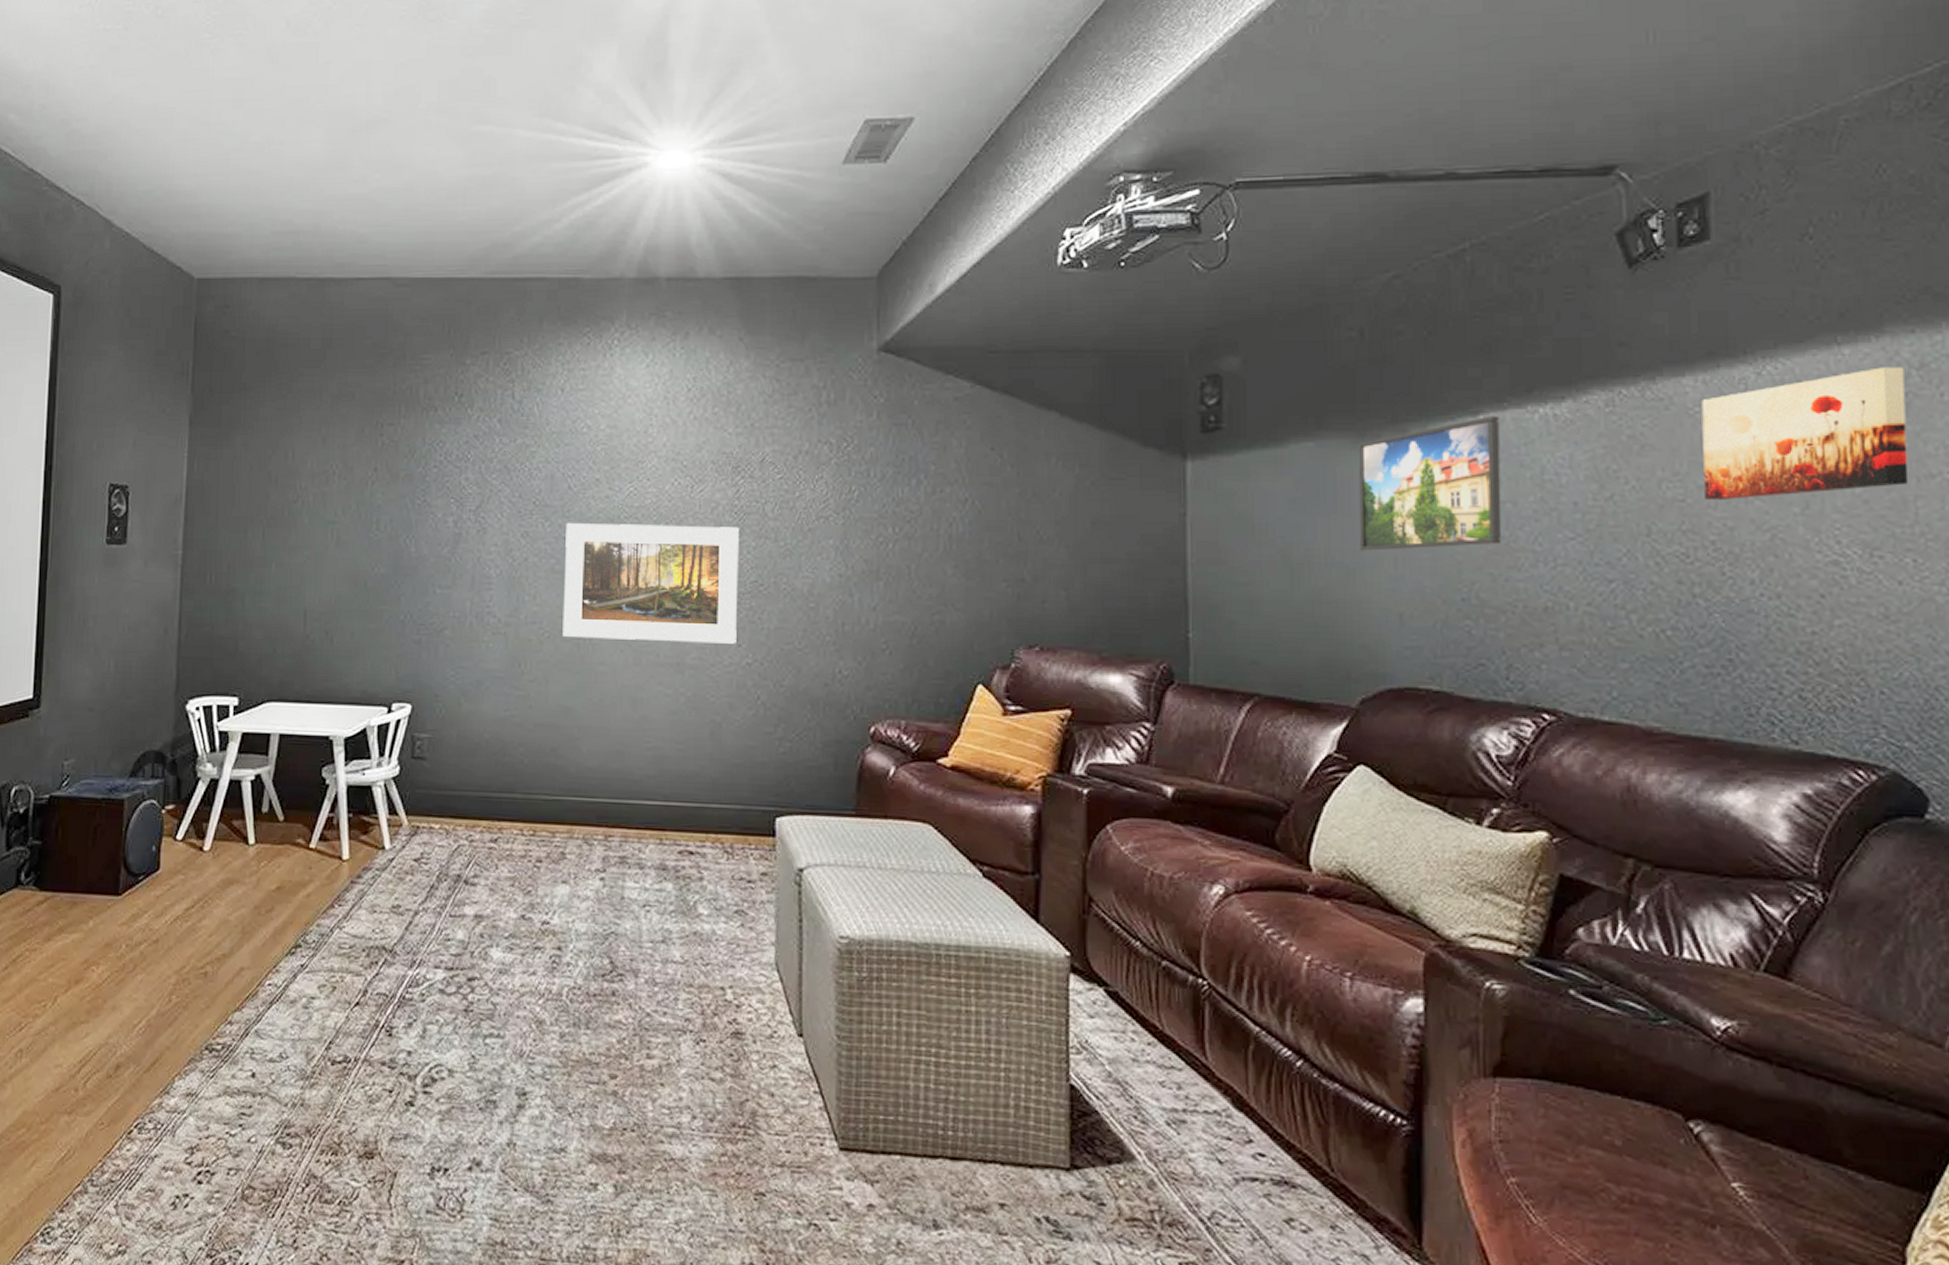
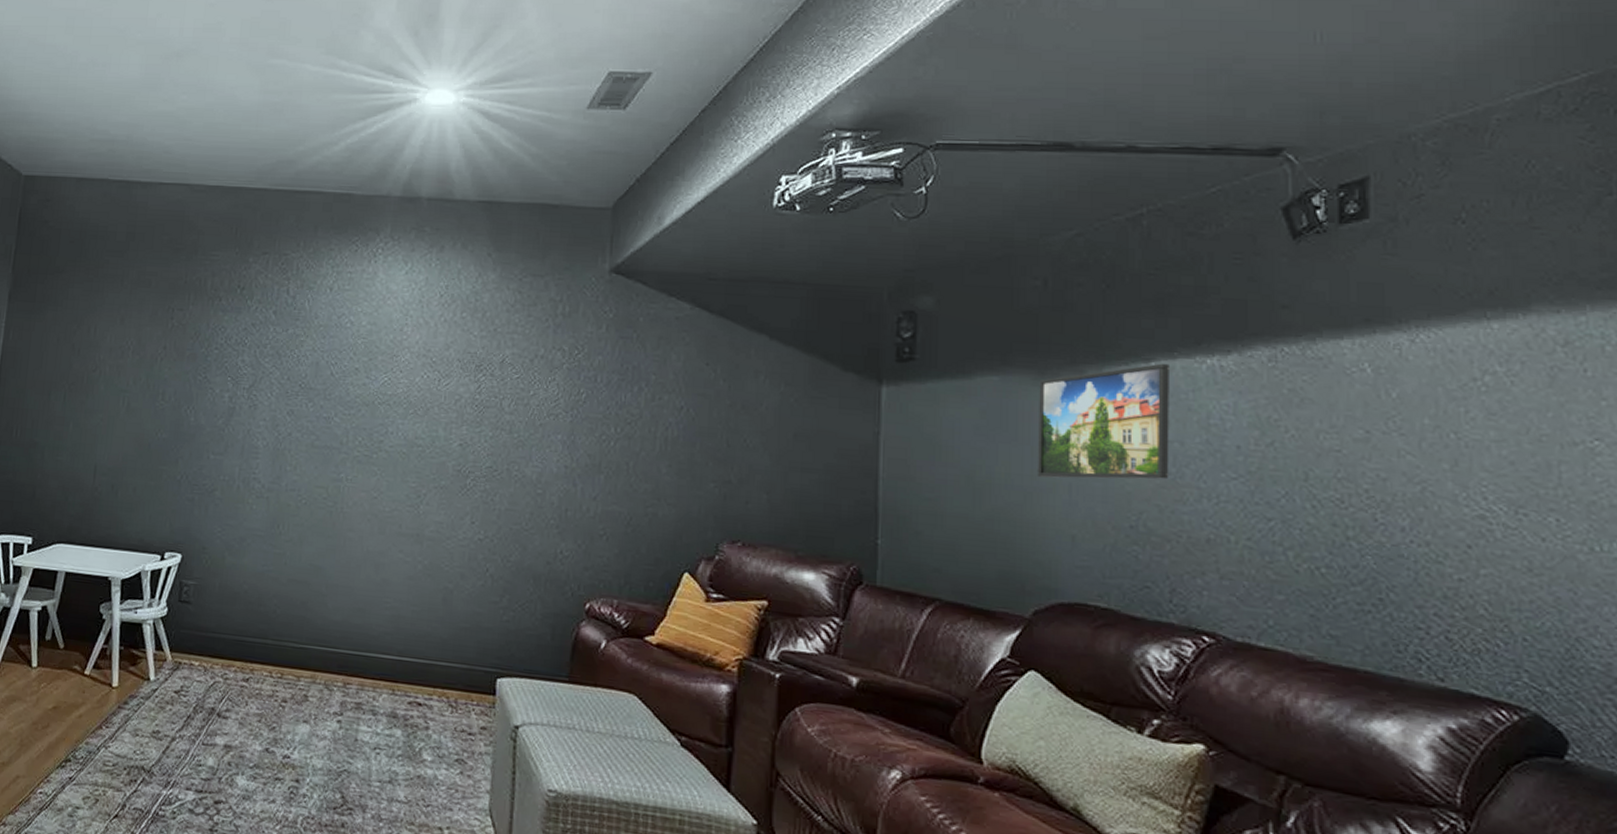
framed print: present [563,522,739,644] -> none [318,404,478,521]
wall art: present [1701,367,1909,500] -> none [1358,342,1553,453]

